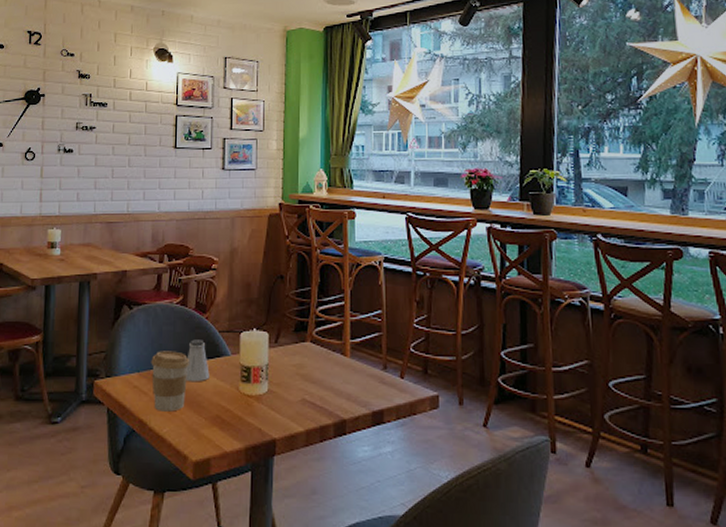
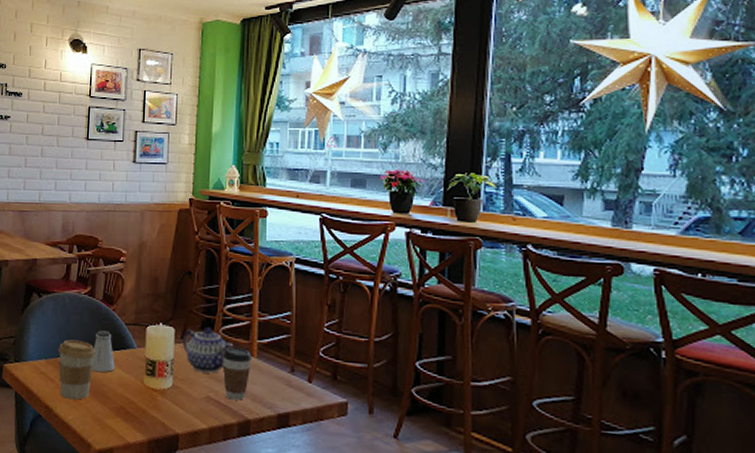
teapot: none [276,330,328,376] -> present [182,327,234,373]
coffee cup: none [316,349,345,401] -> present [222,347,252,401]

